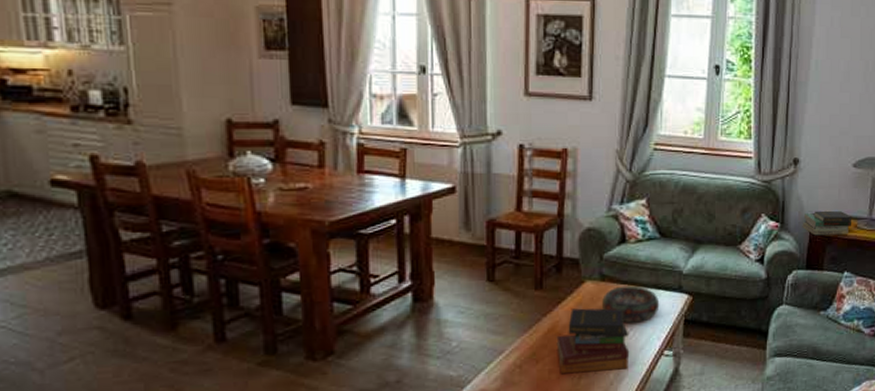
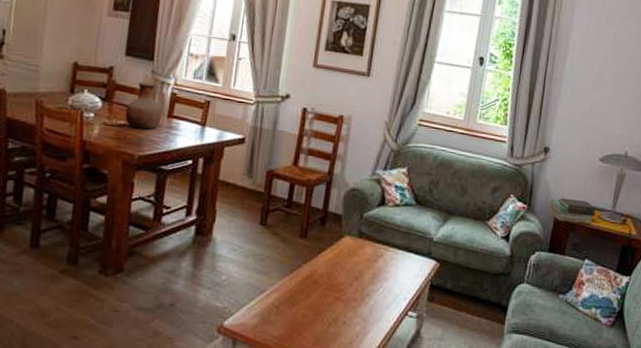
vase: none [304,134,350,190] -> present [125,82,162,130]
books: present [556,308,630,375] -> none [312,260,378,324]
decorative bowl: present [601,285,660,323] -> none [356,245,410,281]

